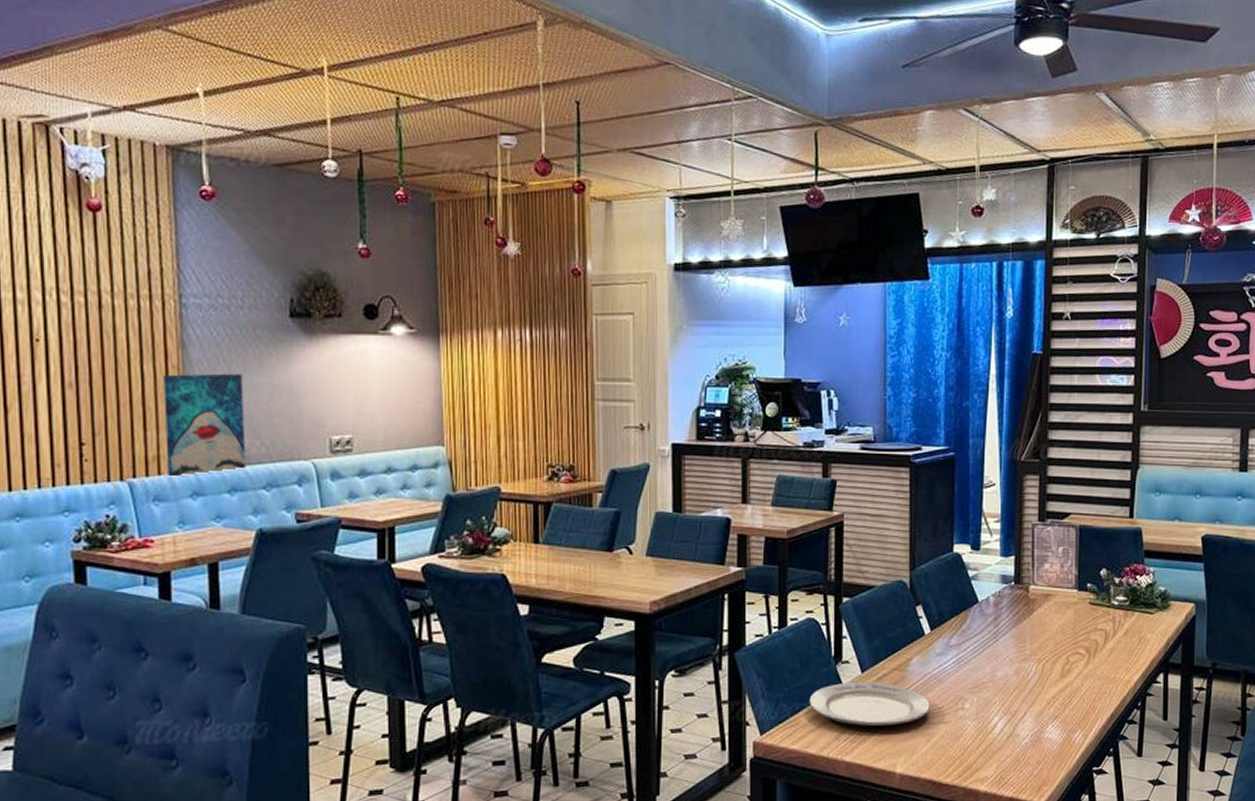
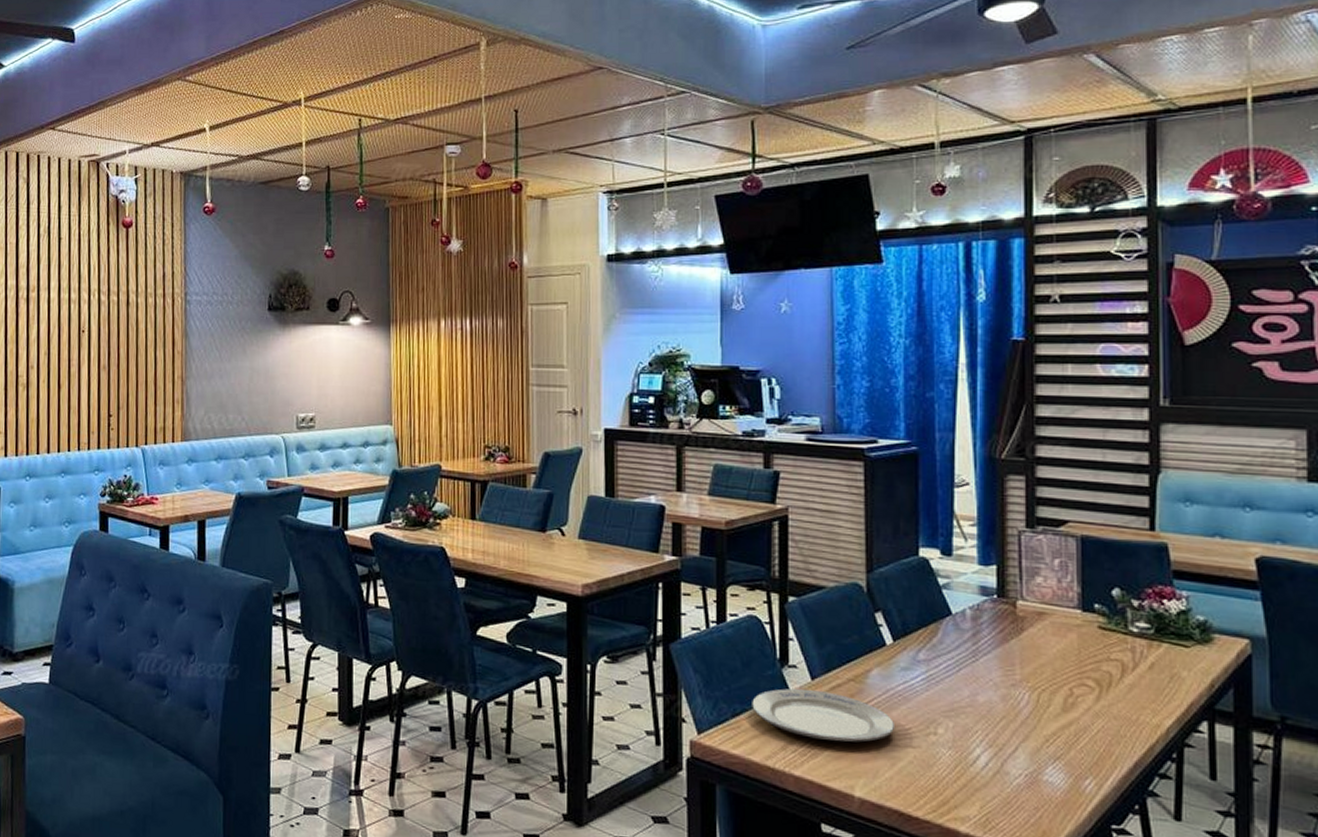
wall art: present [164,373,246,479] -> none [170,358,230,447]

